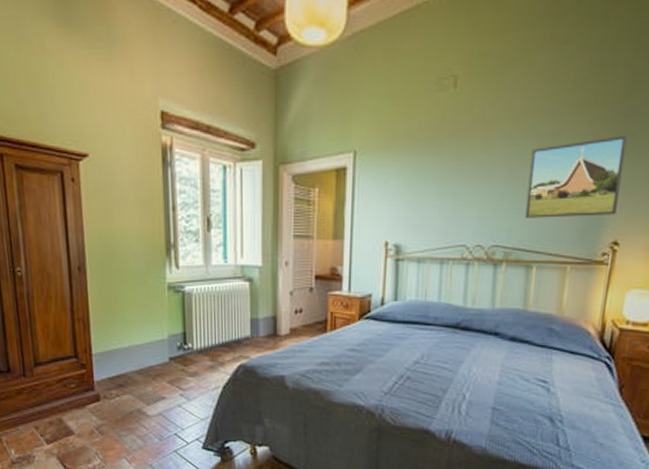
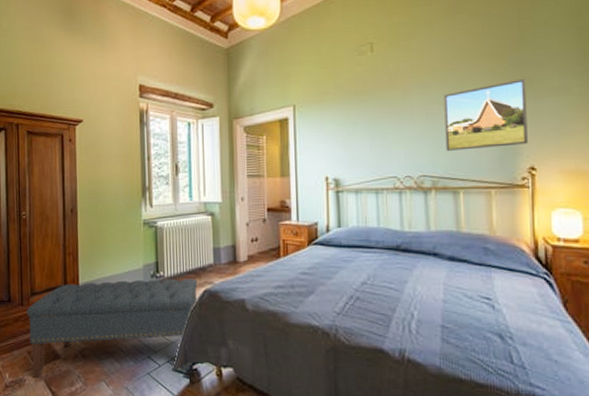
bench: none [30,352,232,455] -> present [26,279,198,379]

